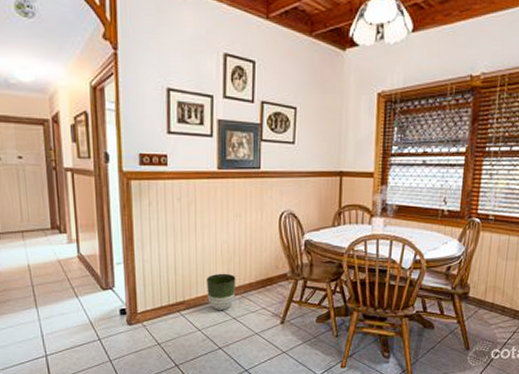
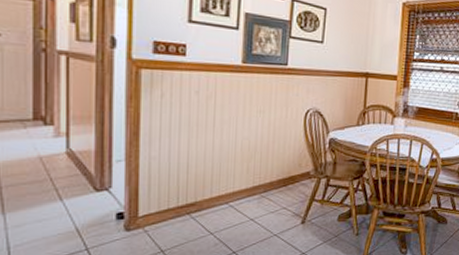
planter: present [206,273,236,310] -> none [222,171,256,211]

